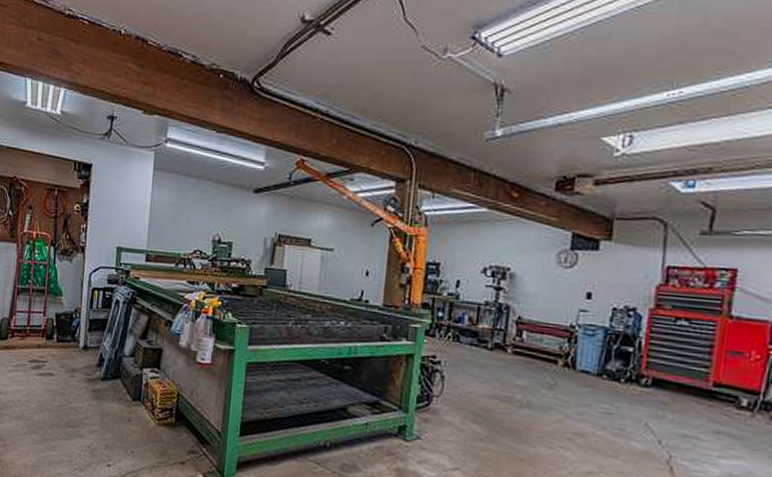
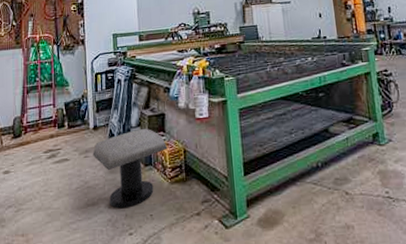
stool: none [79,359,160,440] -> present [92,128,168,209]

